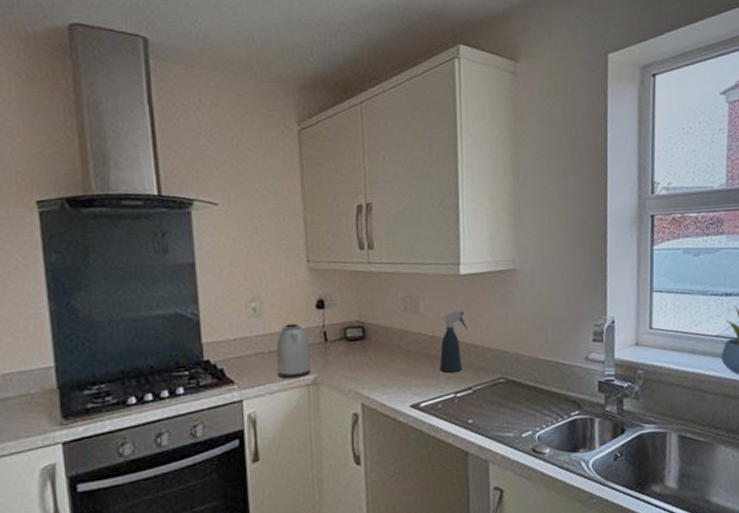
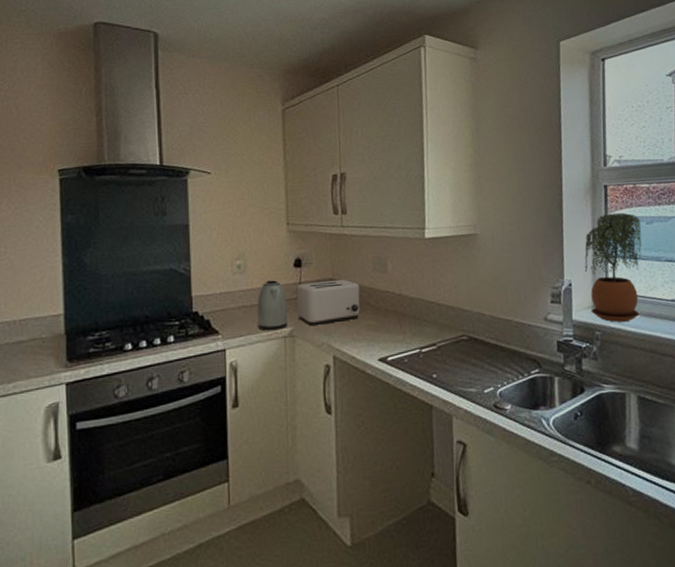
toaster: none [319,321,390,372] -> present [296,279,360,325]
spray bottle: present [439,311,467,374] -> none [406,272,432,330]
potted plant: none [628,244,688,360] -> present [584,212,642,322]

